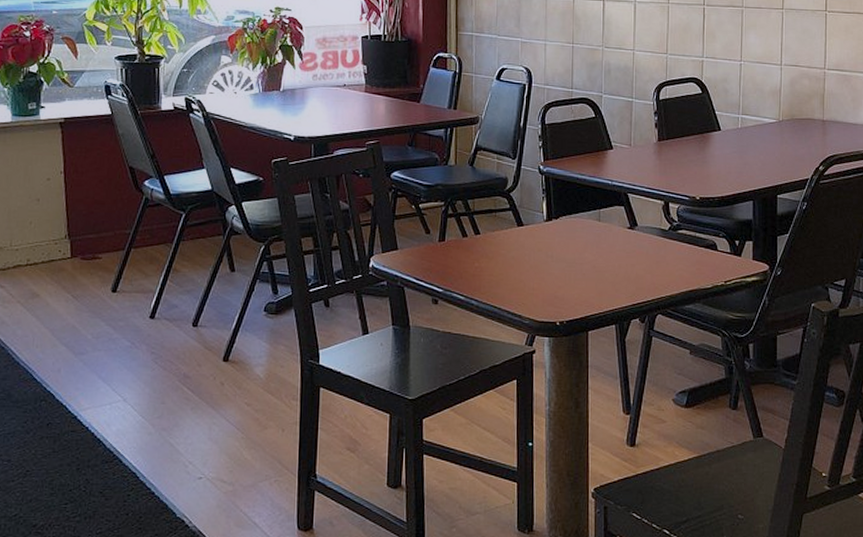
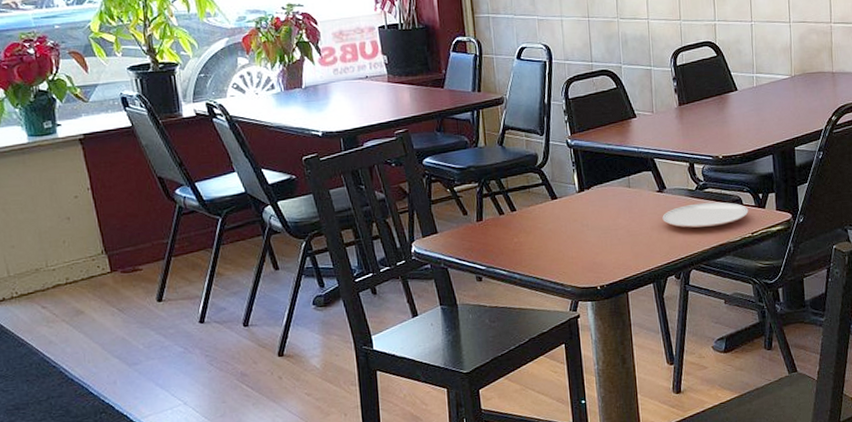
plate: none [631,244,723,271] -> present [662,202,749,228]

